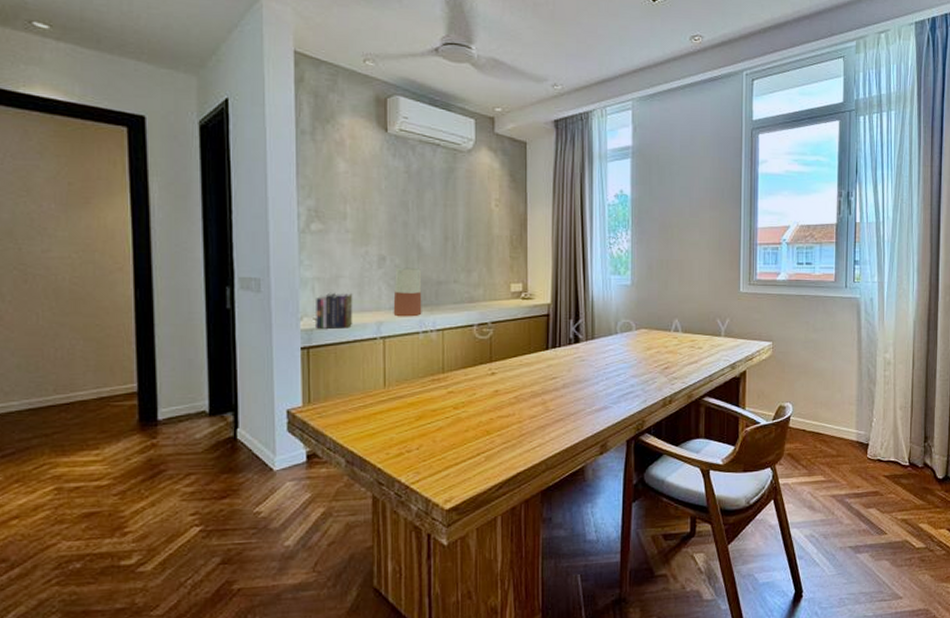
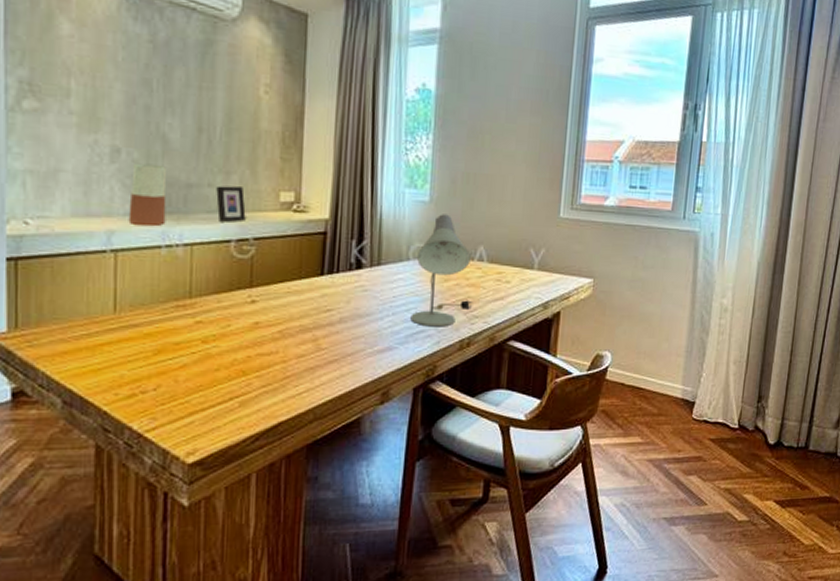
books: present [316,292,353,329] -> none [27,189,77,237]
picture frame: none [461,281,484,310] -> present [216,186,246,222]
desk lamp: none [621,294,672,388] -> present [410,214,473,327]

